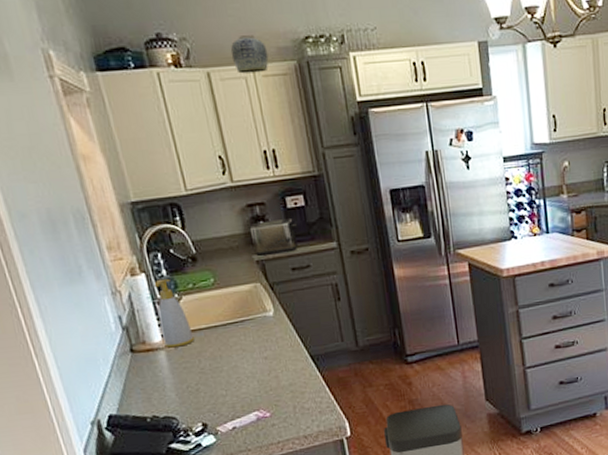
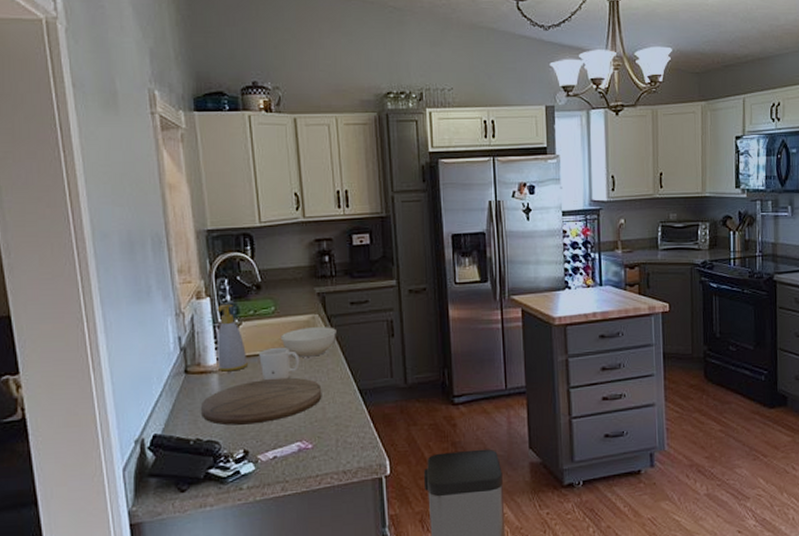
cutting board: none [152,348,274,401] -> present [201,377,322,425]
mug: none [204,318,248,354] -> present [259,347,300,381]
bowl: none [224,295,282,328] -> present [280,327,336,357]
decorative jar: present [230,35,269,74] -> none [318,88,352,121]
toaster: present [249,218,298,256] -> none [315,254,360,288]

